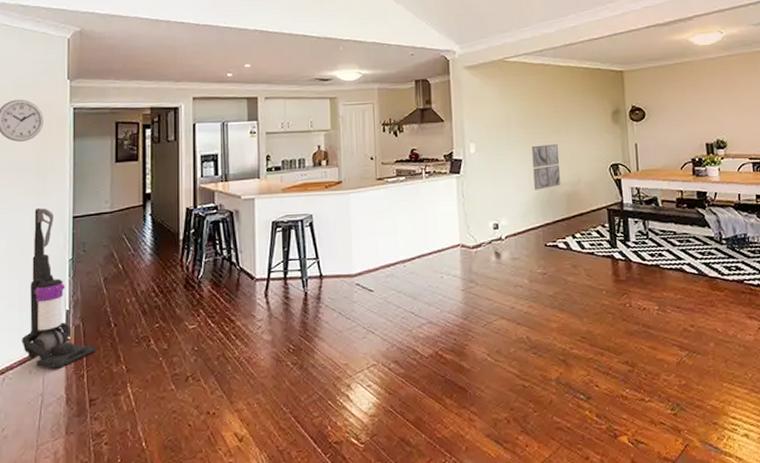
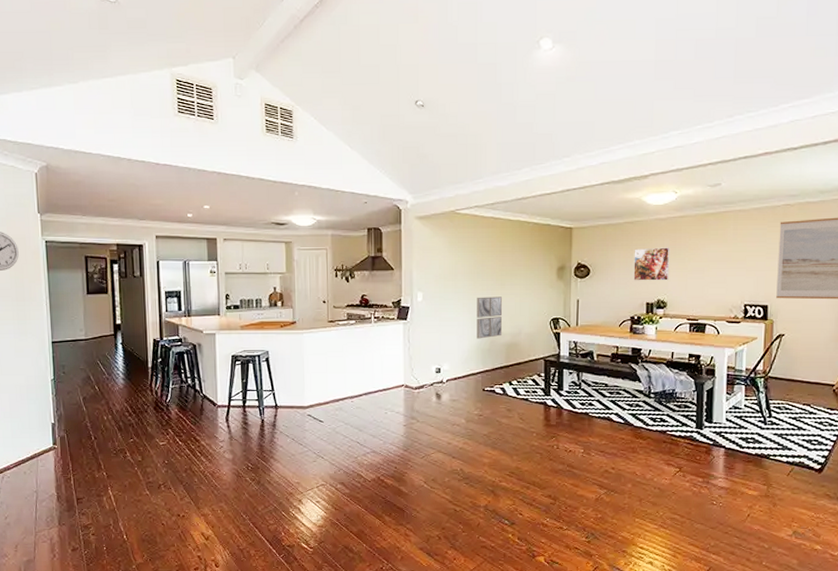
vacuum cleaner: present [22,208,96,369] -> none [15,333,80,472]
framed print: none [687,86,726,122] -> present [633,247,670,281]

